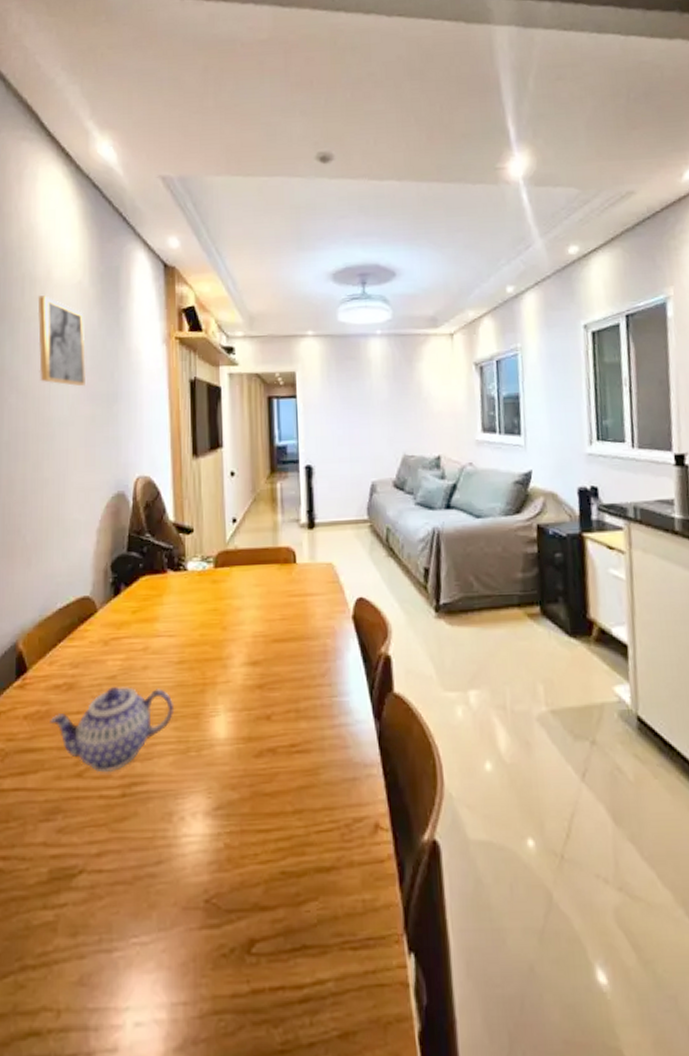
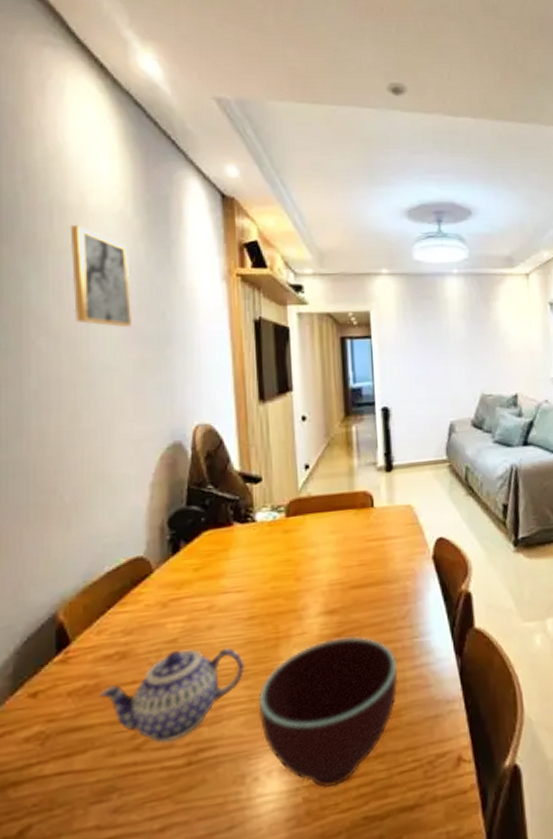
bowl: none [185,689,317,838] -> present [258,635,399,789]

